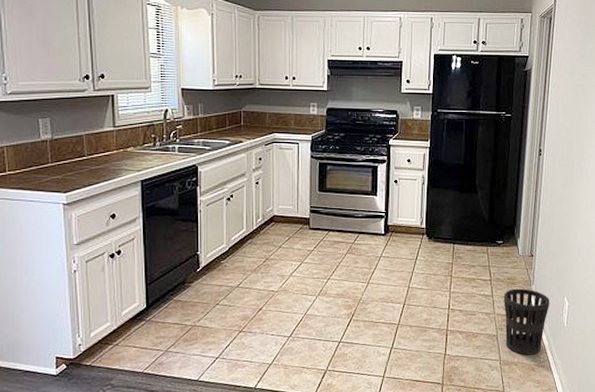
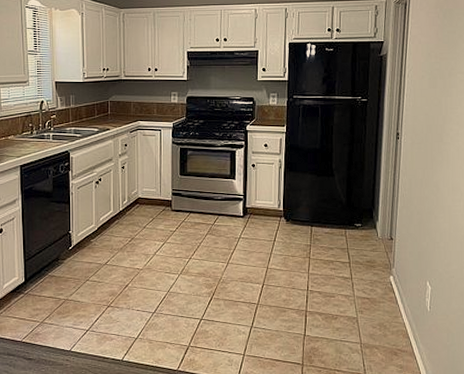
wastebasket: present [504,288,550,355] -> none [363,271,412,339]

